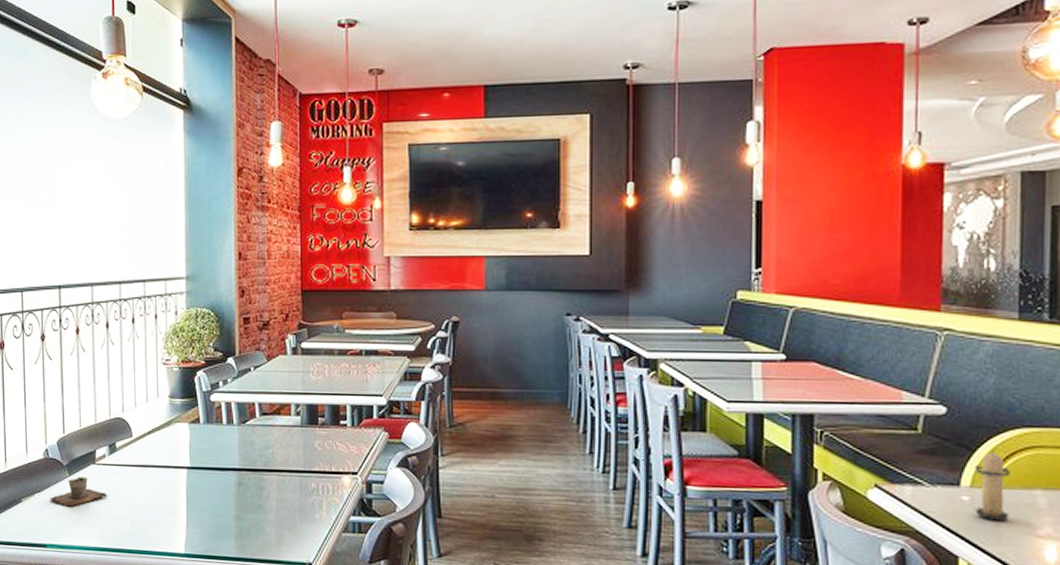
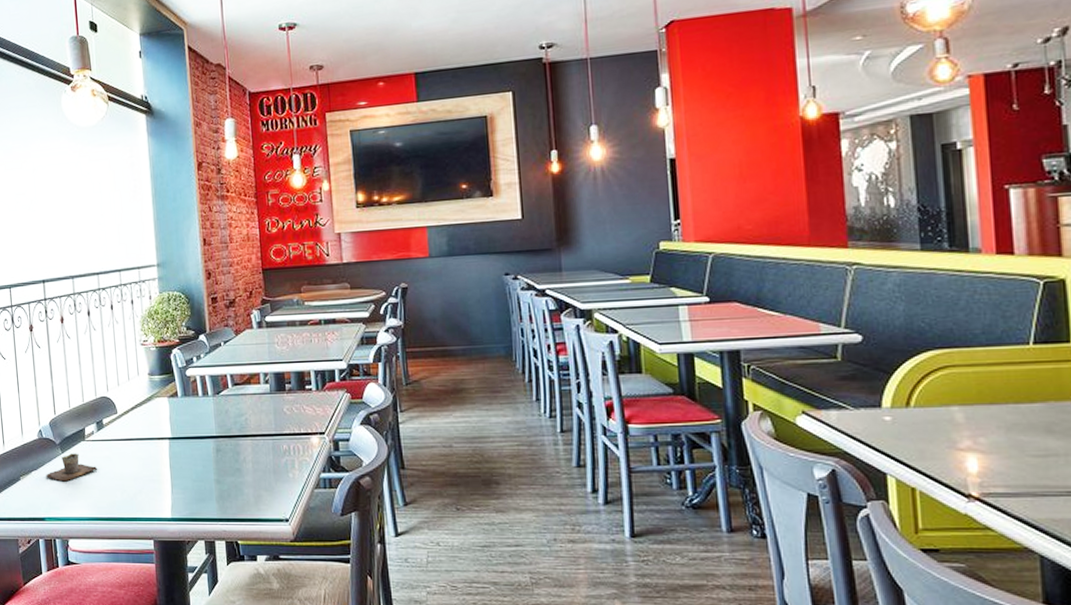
candle: present [973,450,1011,520] -> none [893,372,930,436]

